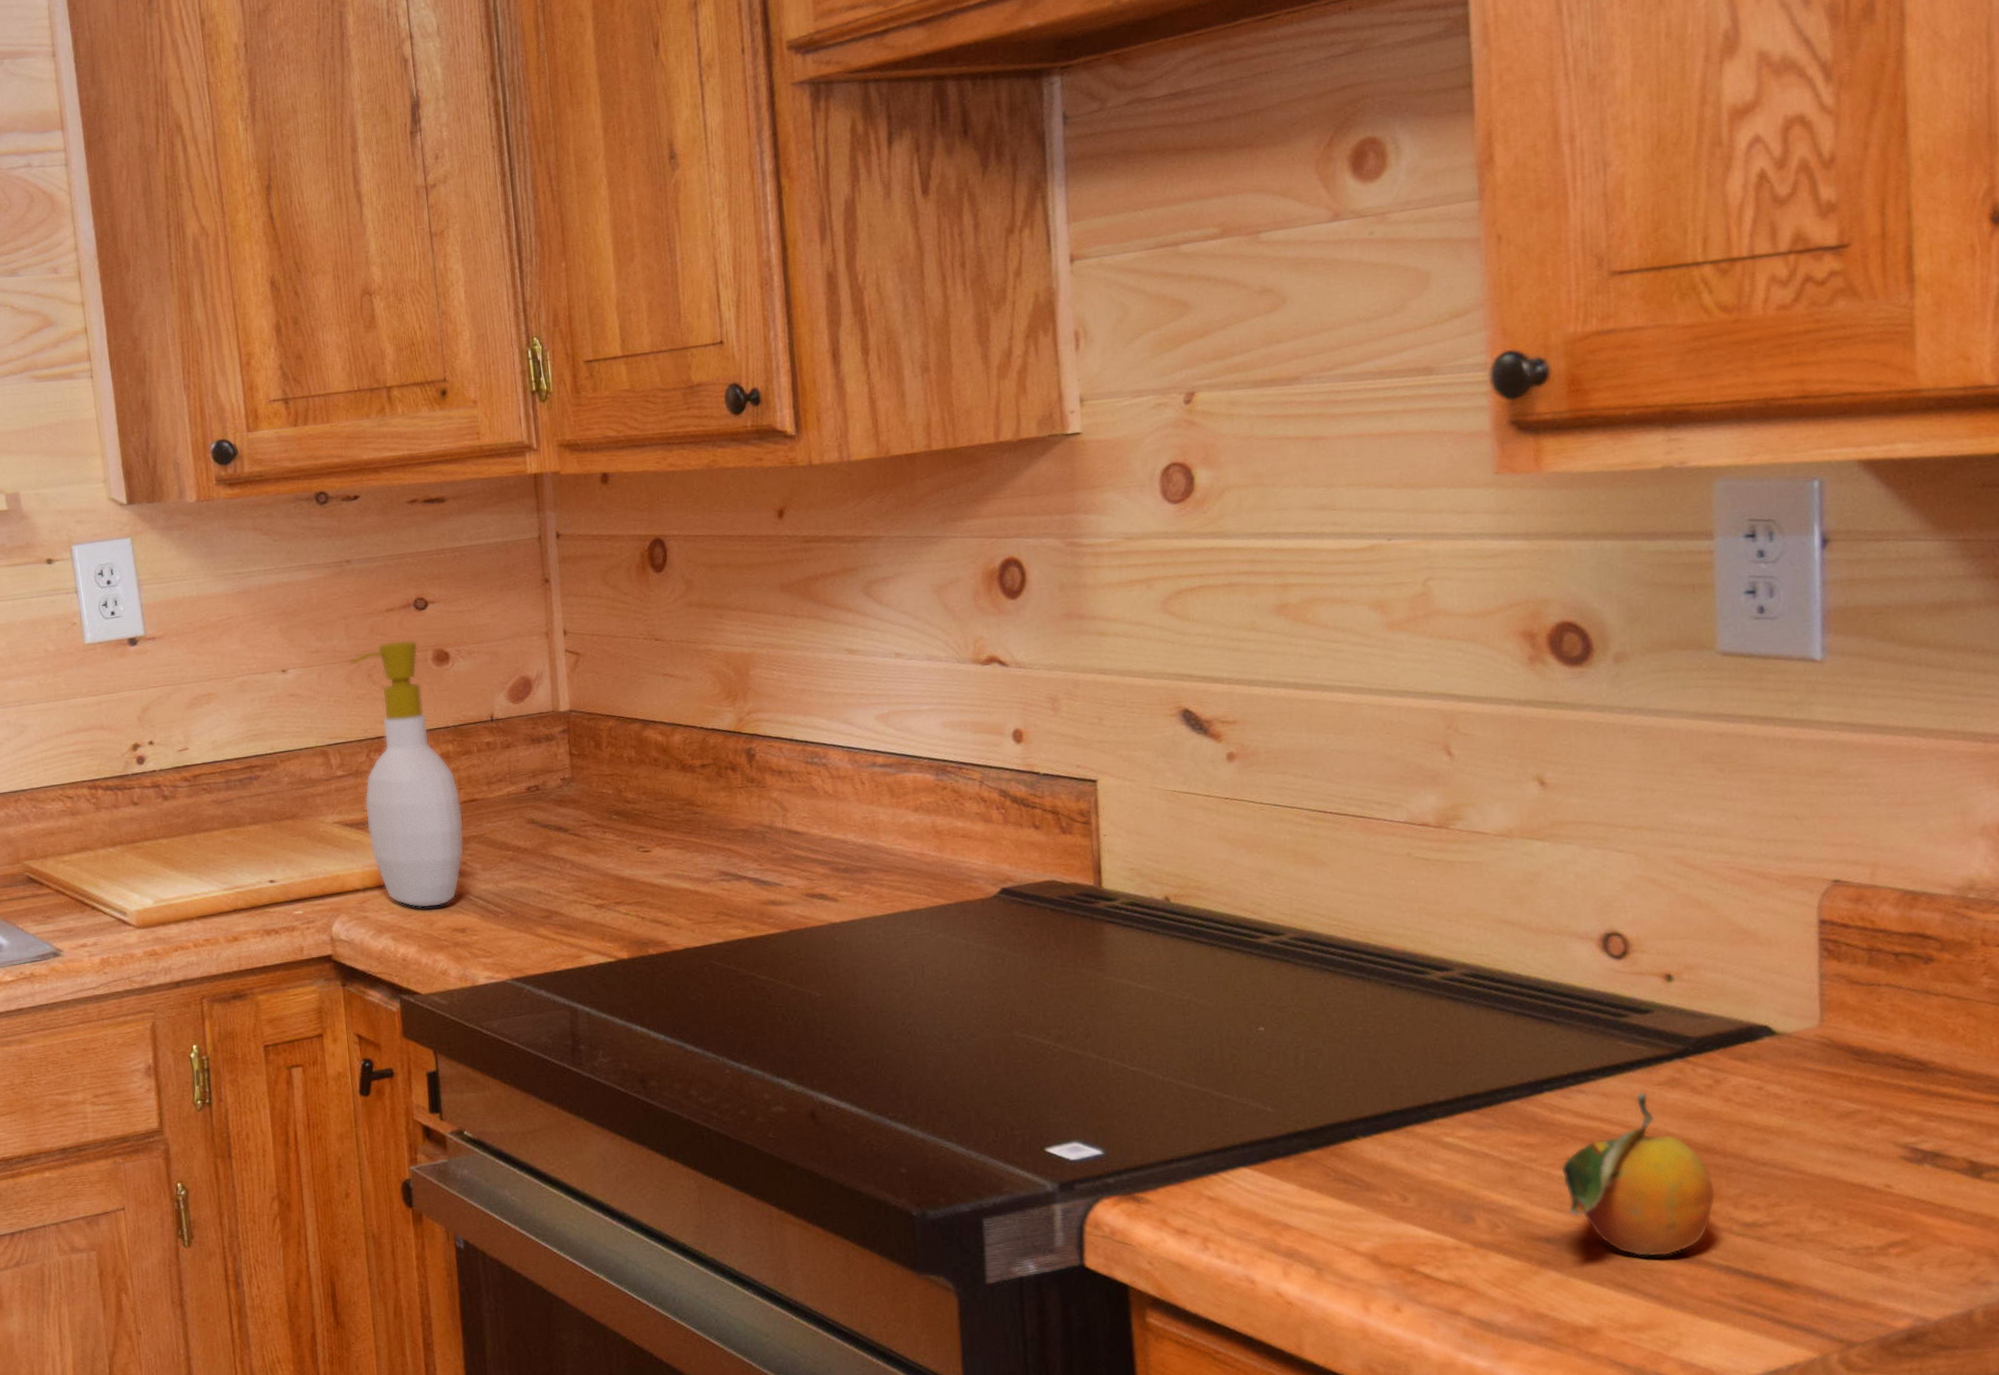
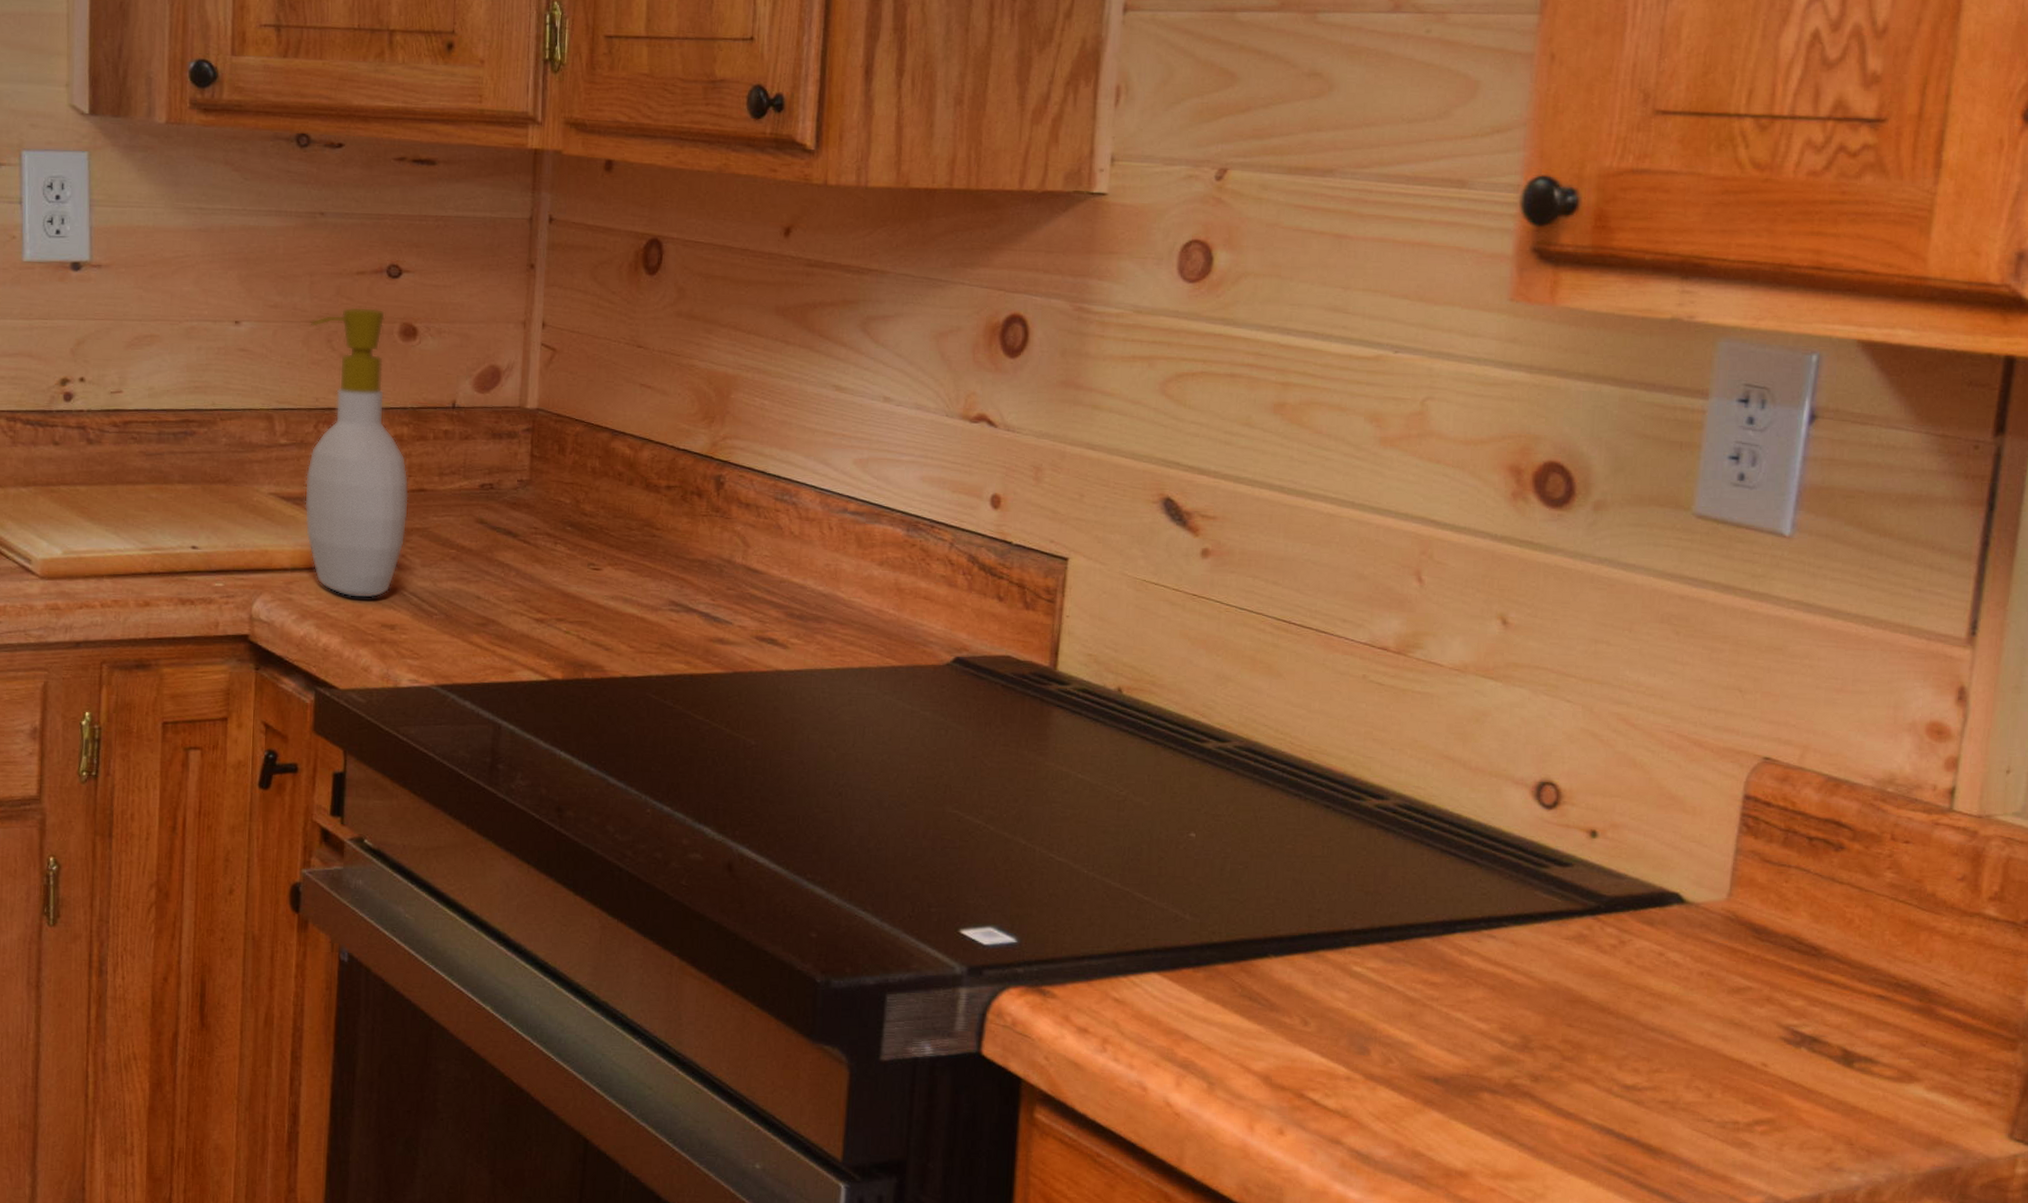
fruit: present [1561,1092,1716,1257] -> none [1459,944,1603,1110]

